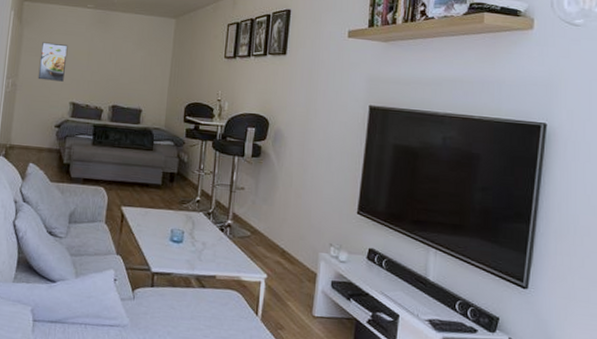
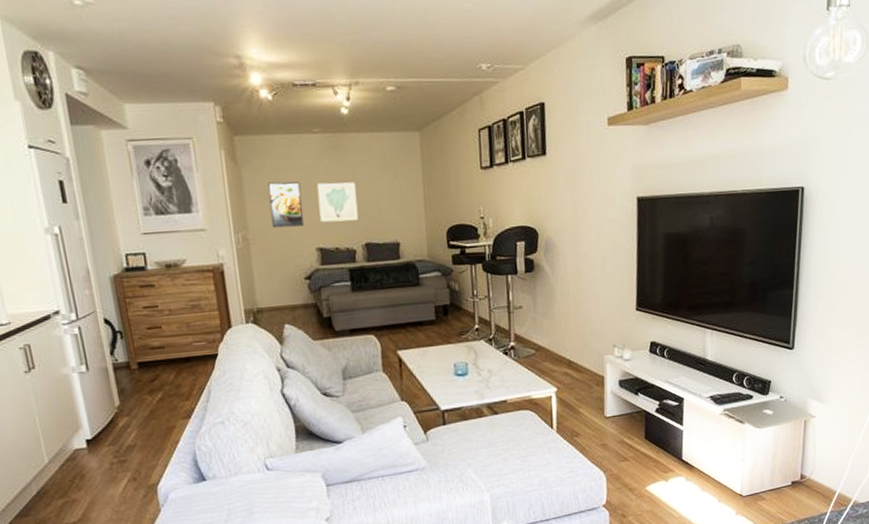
wall art: none [78,48,113,84] -> present [316,182,359,223]

